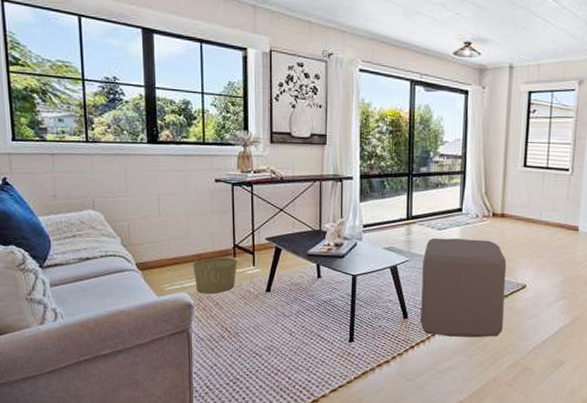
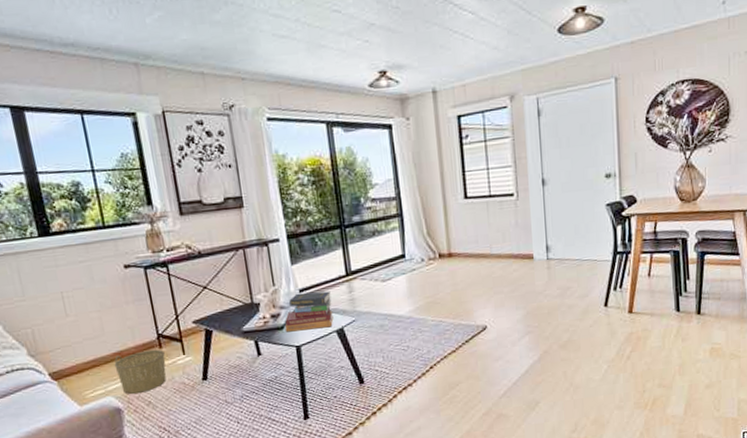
books: none [345,228,390,263] -> present [284,291,334,332]
pouf: present [420,237,507,338] -> none [370,284,469,397]

